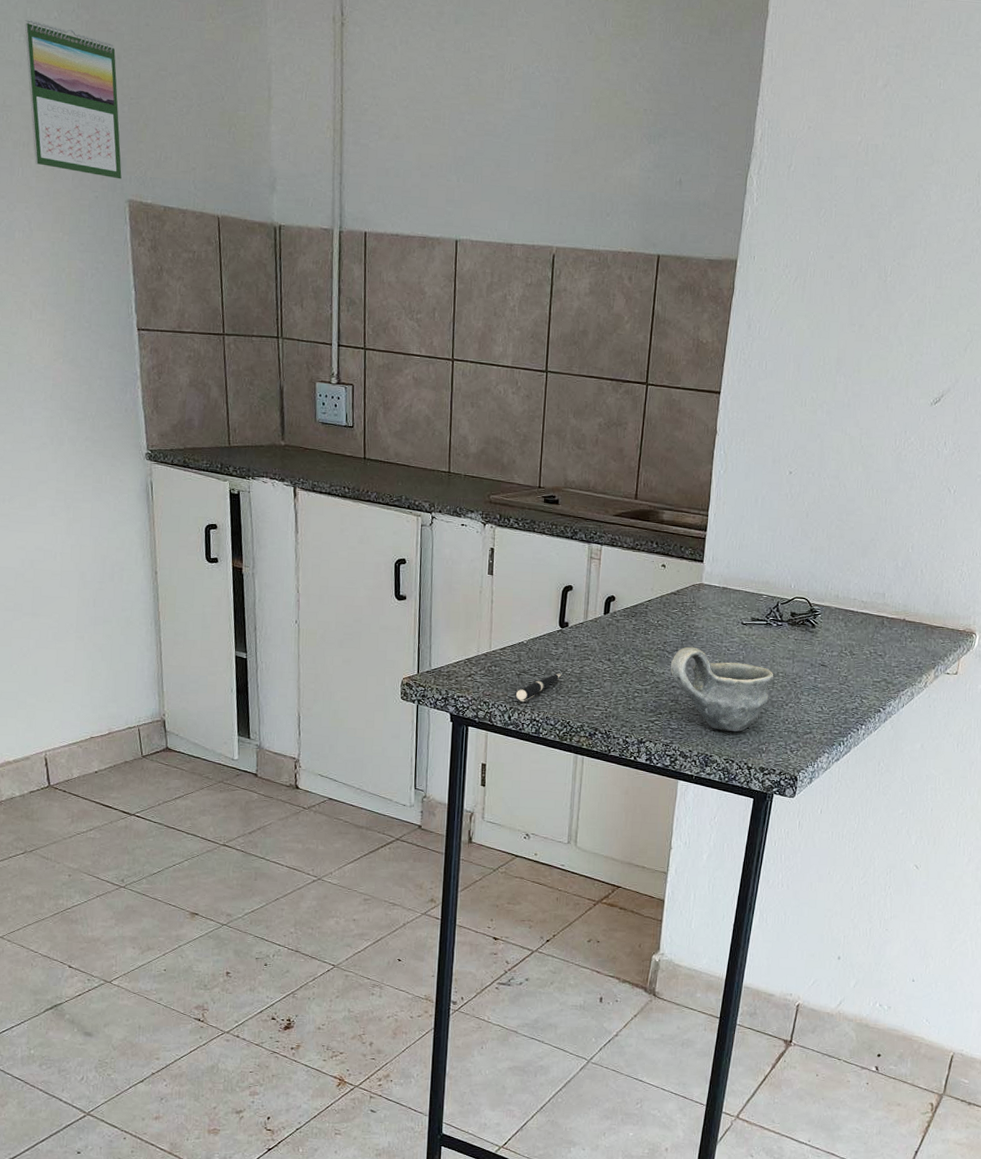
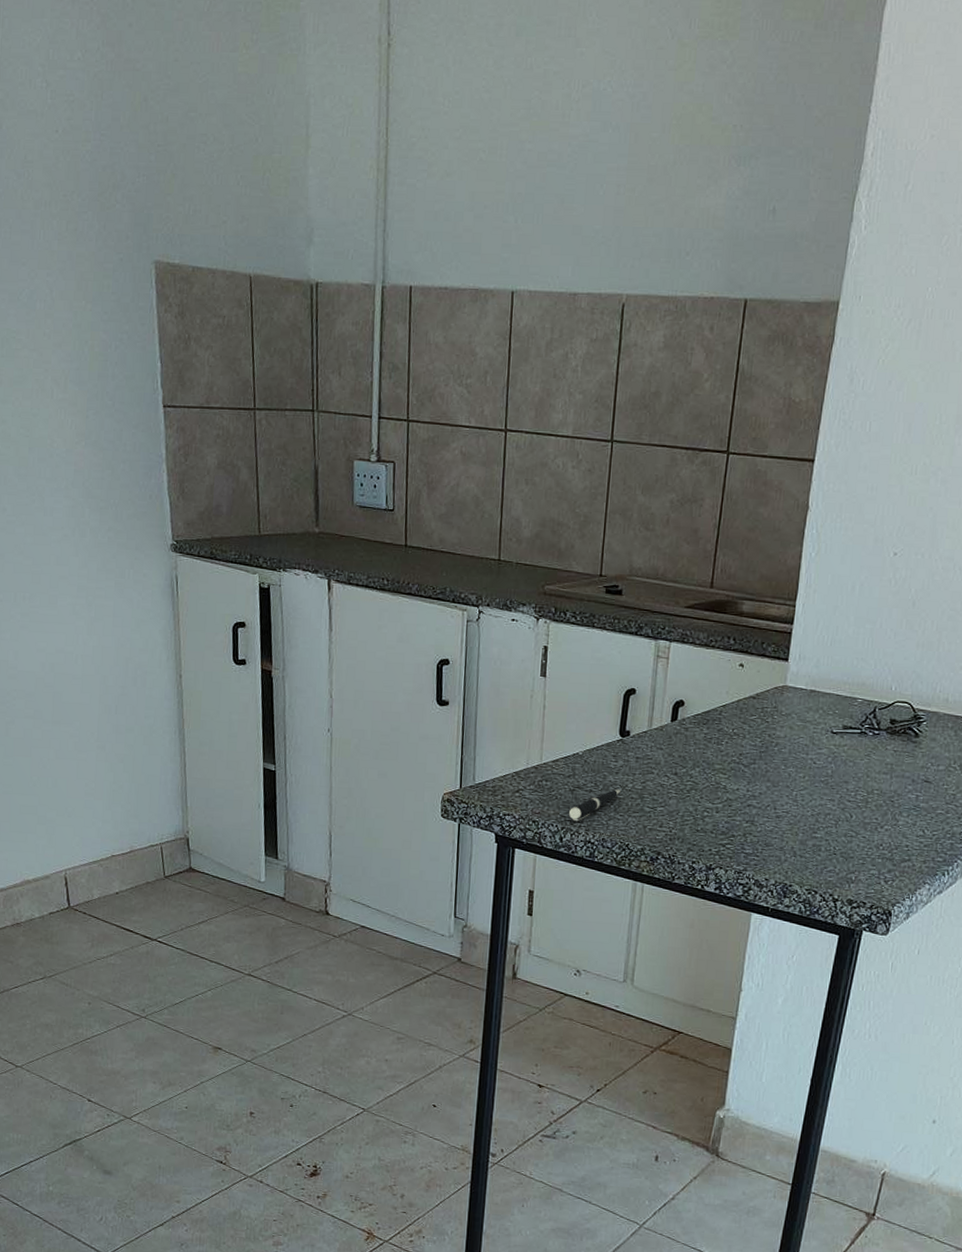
calendar: present [24,19,122,179] -> none [46,62,148,238]
cup: present [670,646,773,732] -> none [745,759,867,858]

